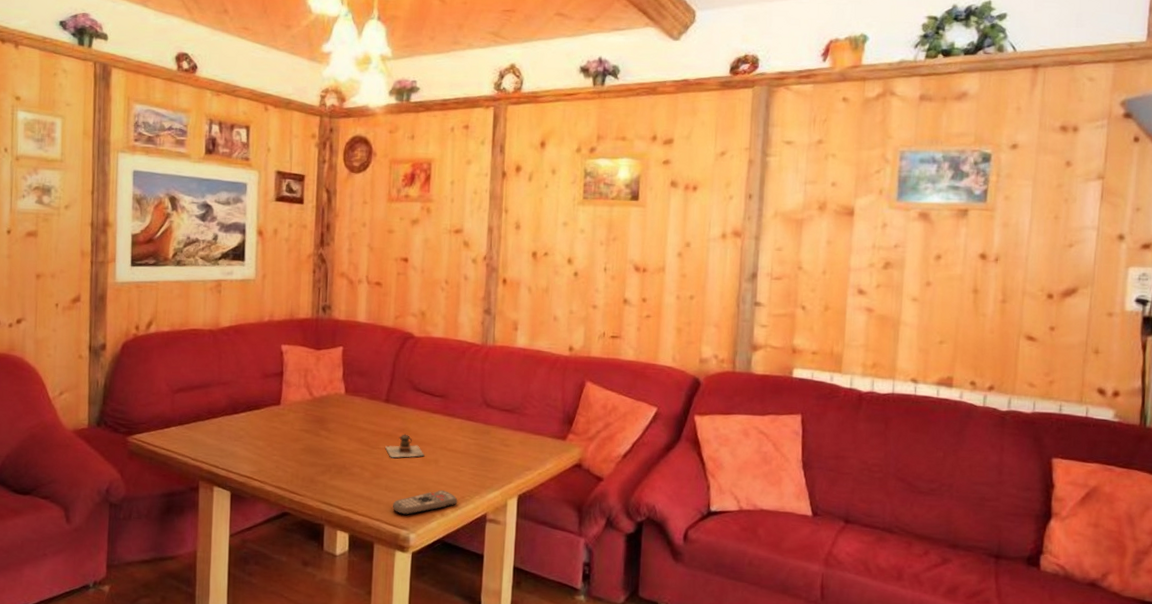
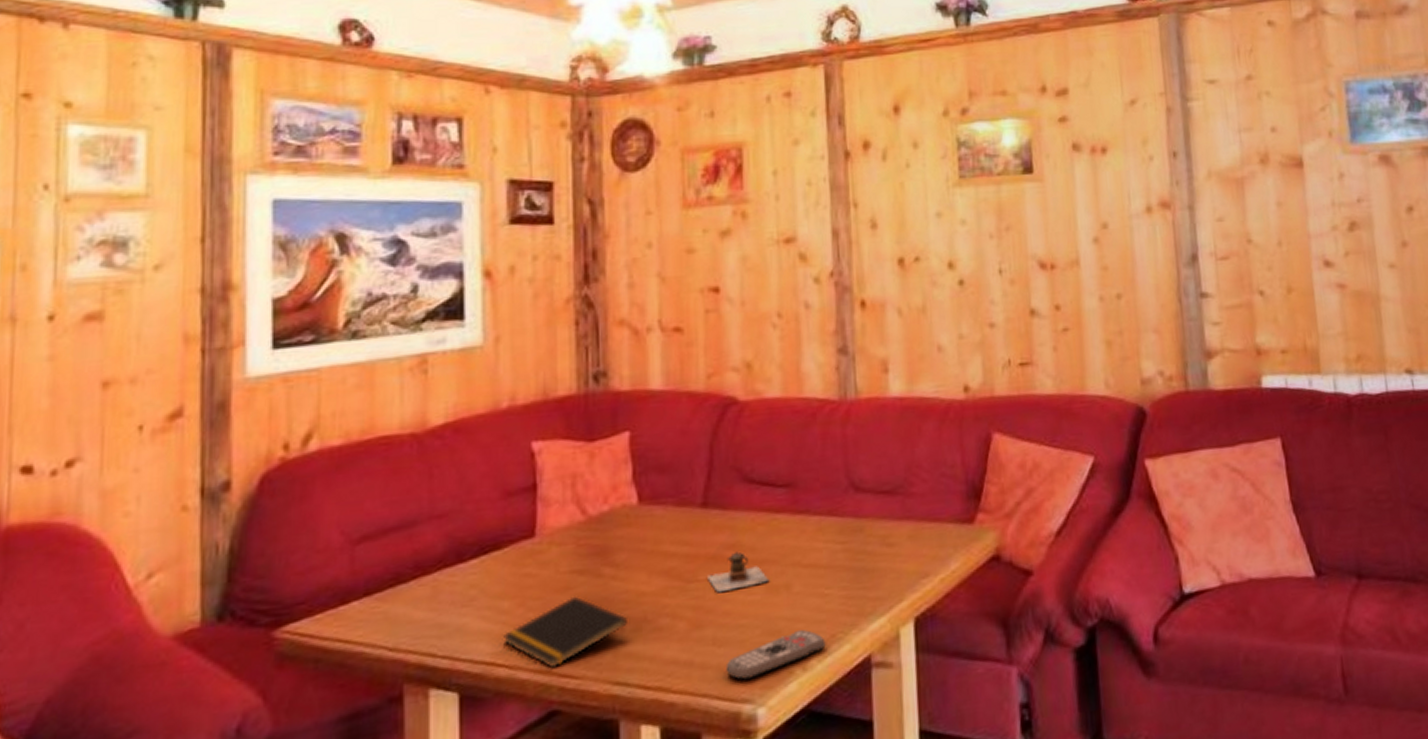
notepad: none [258,445,333,487] -> present [503,596,627,669]

